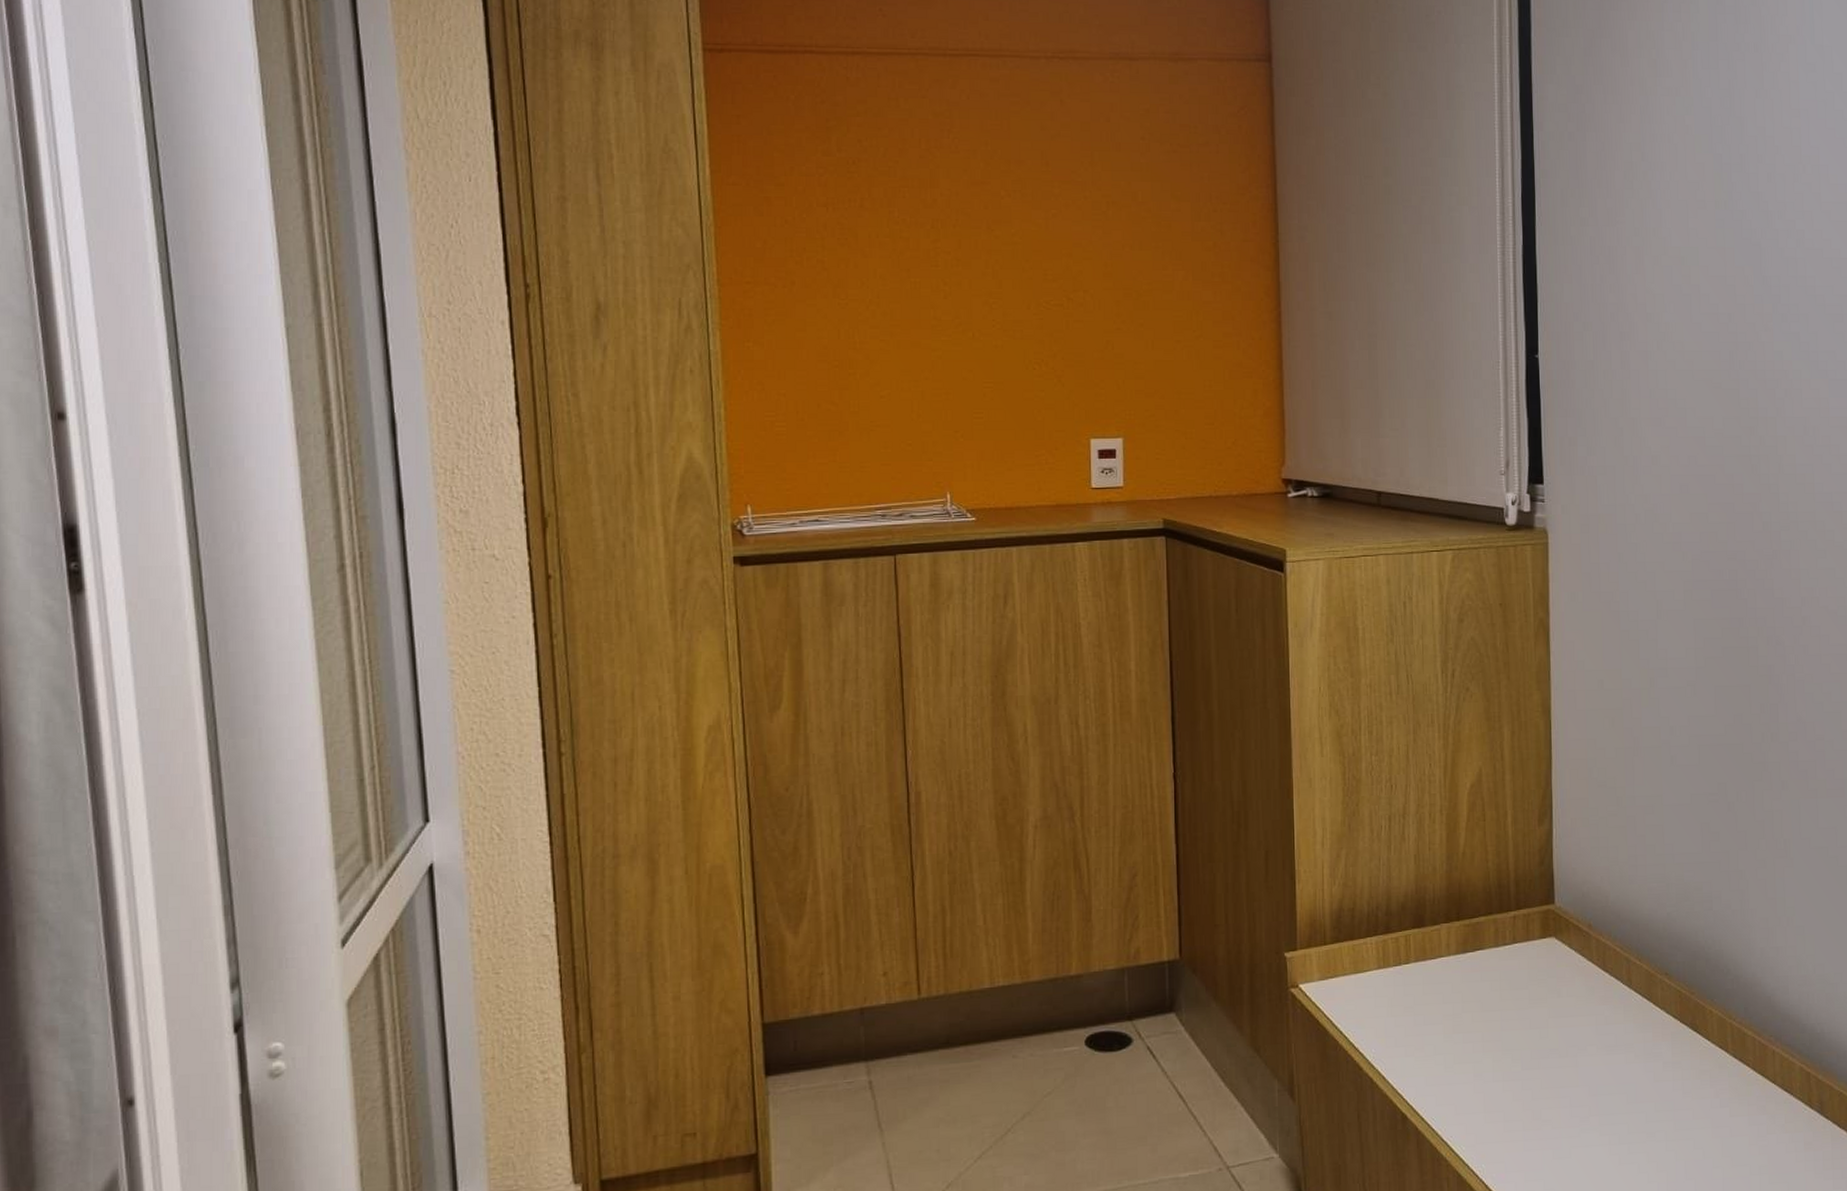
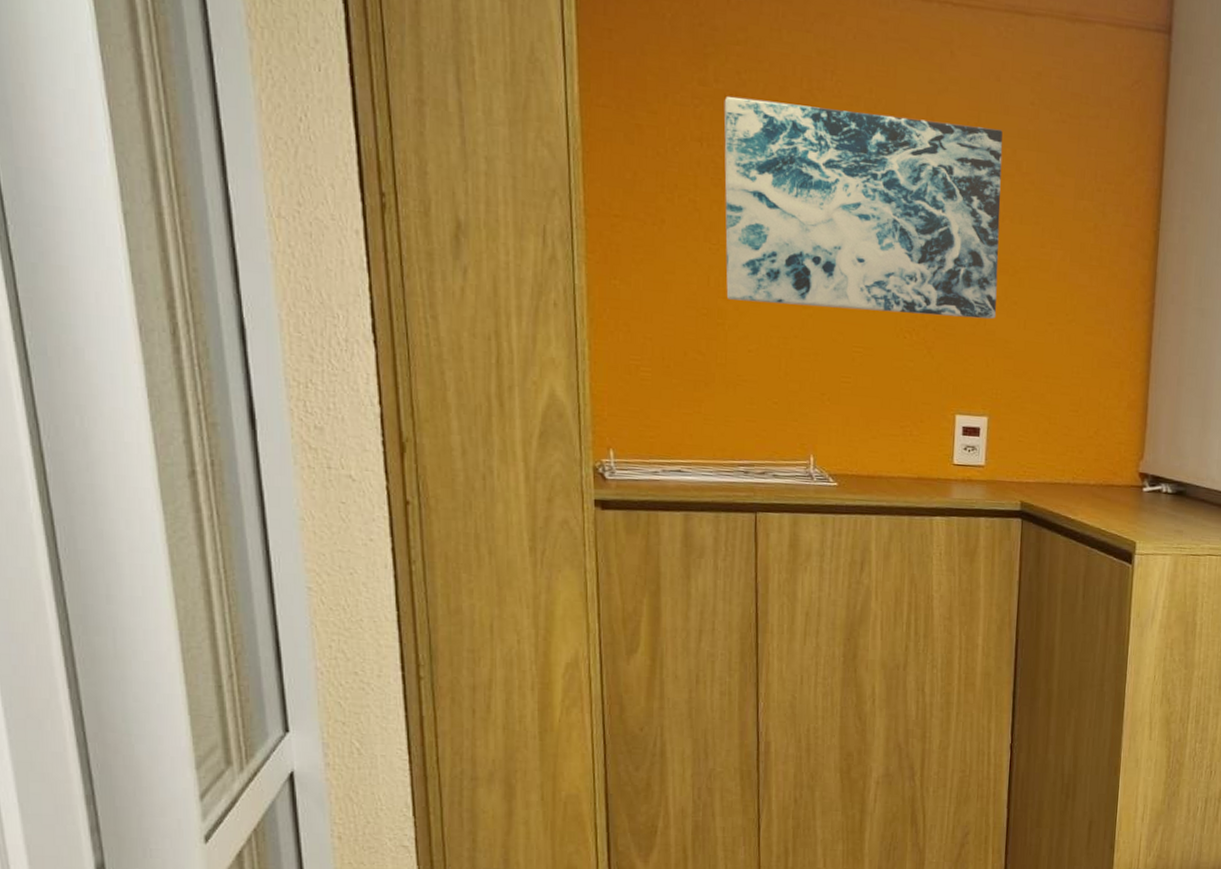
wall art: none [847,162,1123,350] -> present [724,97,1003,319]

